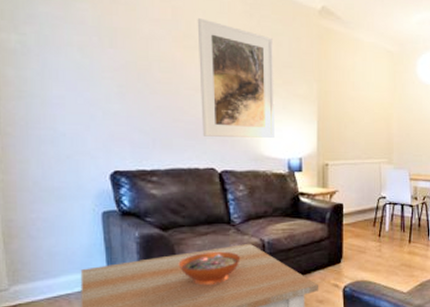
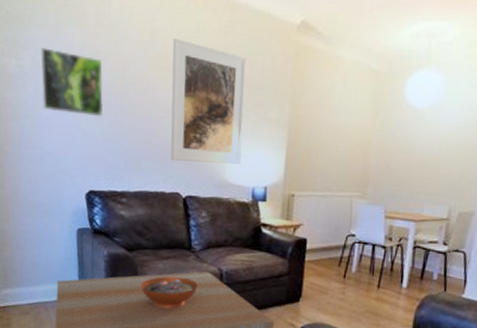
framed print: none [47,23,126,95] -> present [40,48,104,117]

